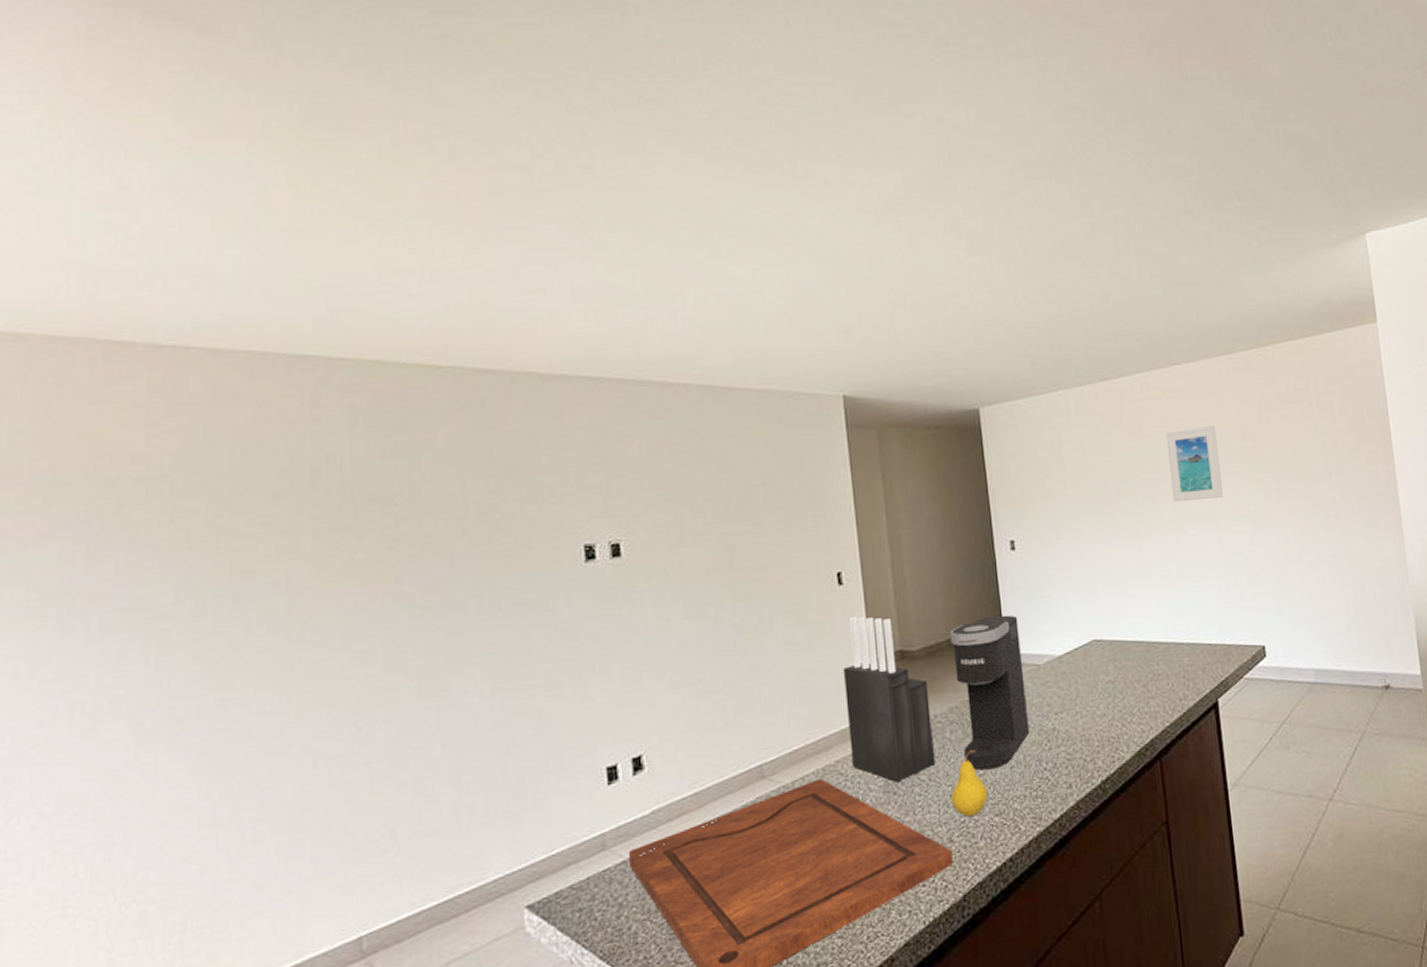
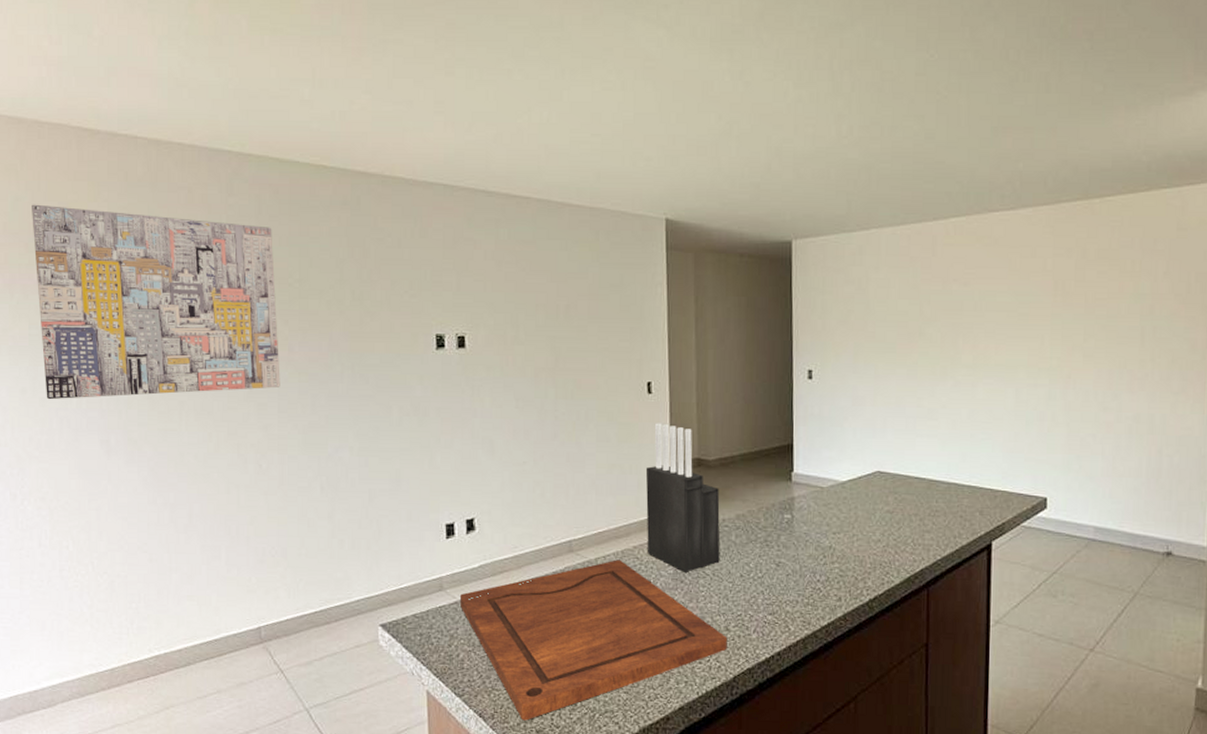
wall art: none [36,436,385,681] -> present [32,204,280,400]
coffee maker: present [950,615,1030,770] -> none [743,438,808,574]
fruit: present [951,750,988,817] -> none [731,555,764,611]
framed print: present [1166,425,1223,503] -> none [973,276,1027,350]

